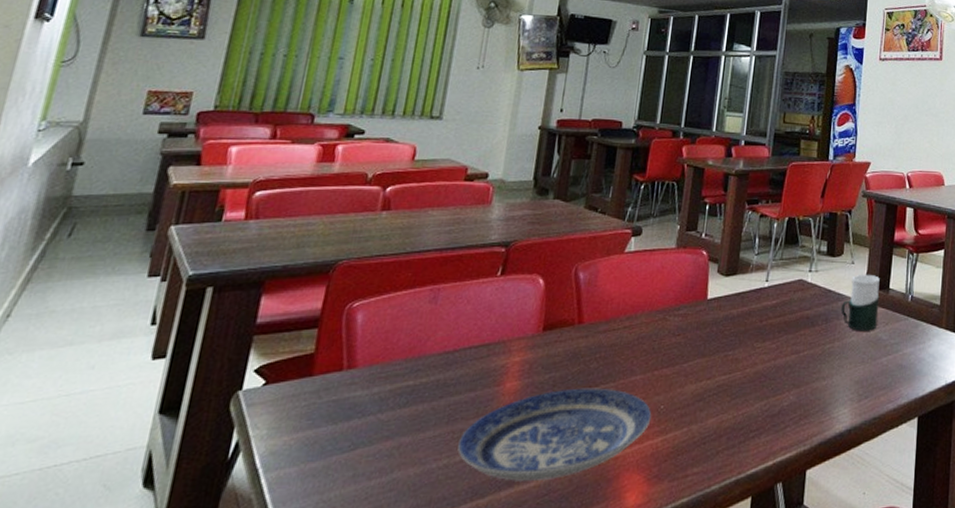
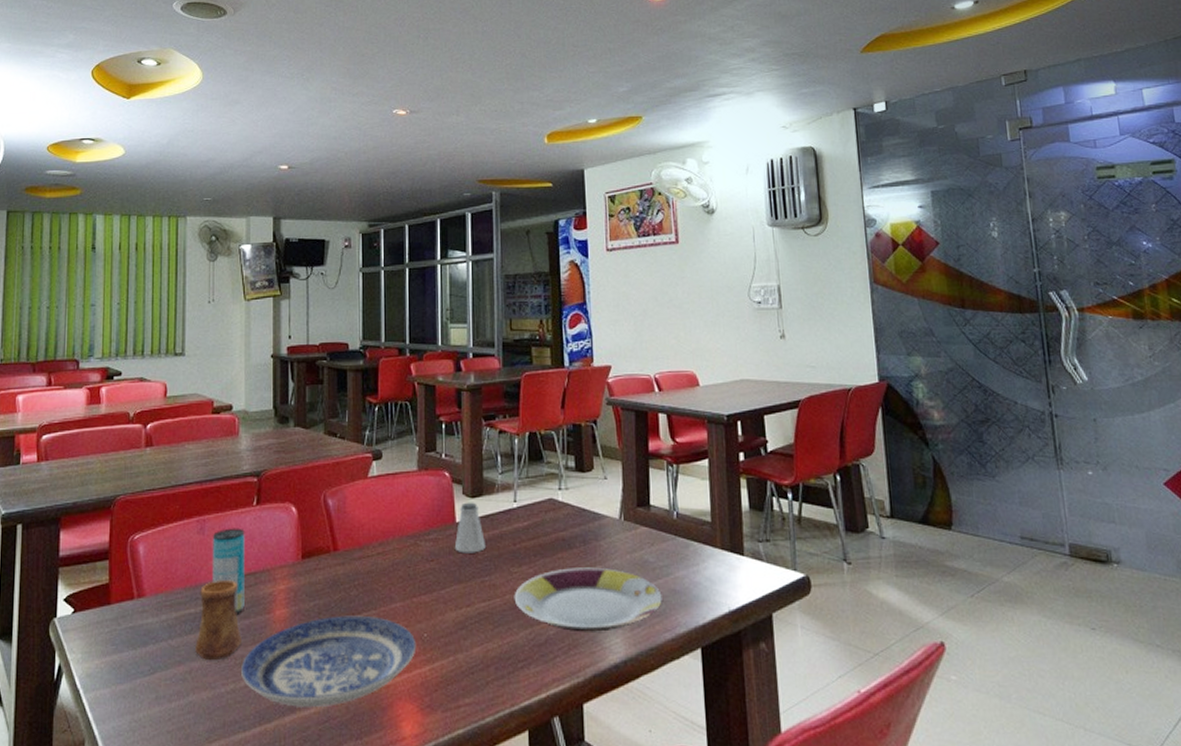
cup: none [408,352,468,434] -> present [195,580,242,660]
beverage can: none [438,298,484,387] -> present [211,528,246,614]
saltshaker: none [702,280,734,329] -> present [454,502,487,554]
plate: none [754,344,890,404] -> present [514,567,662,632]
cup: present [841,274,880,331] -> none [598,489,642,553]

